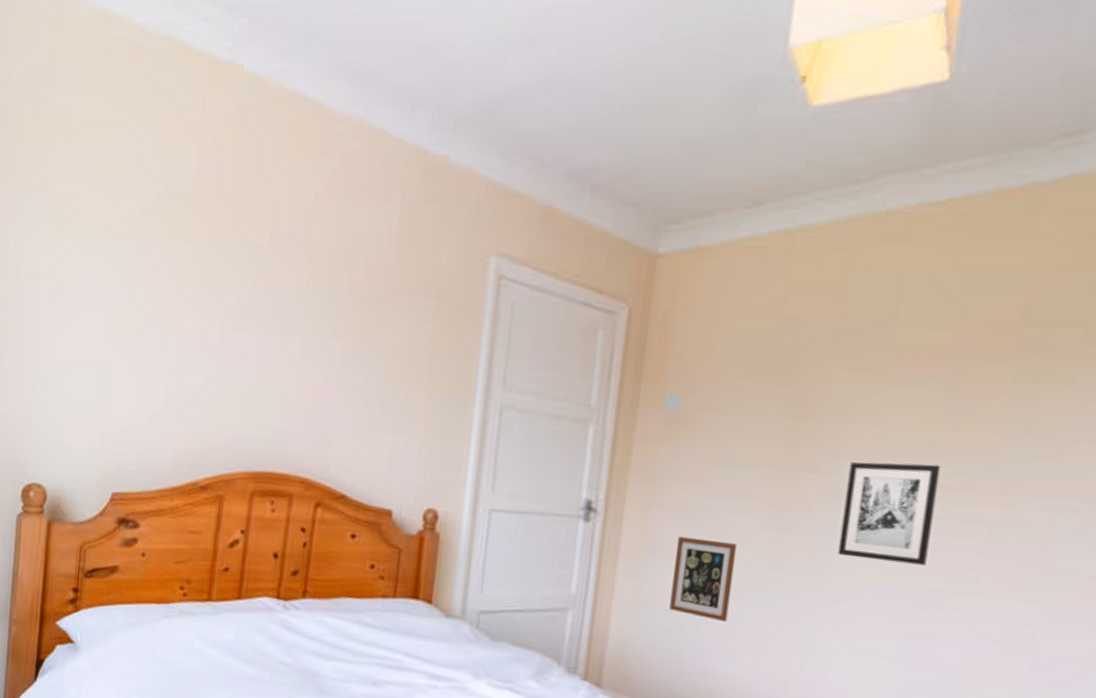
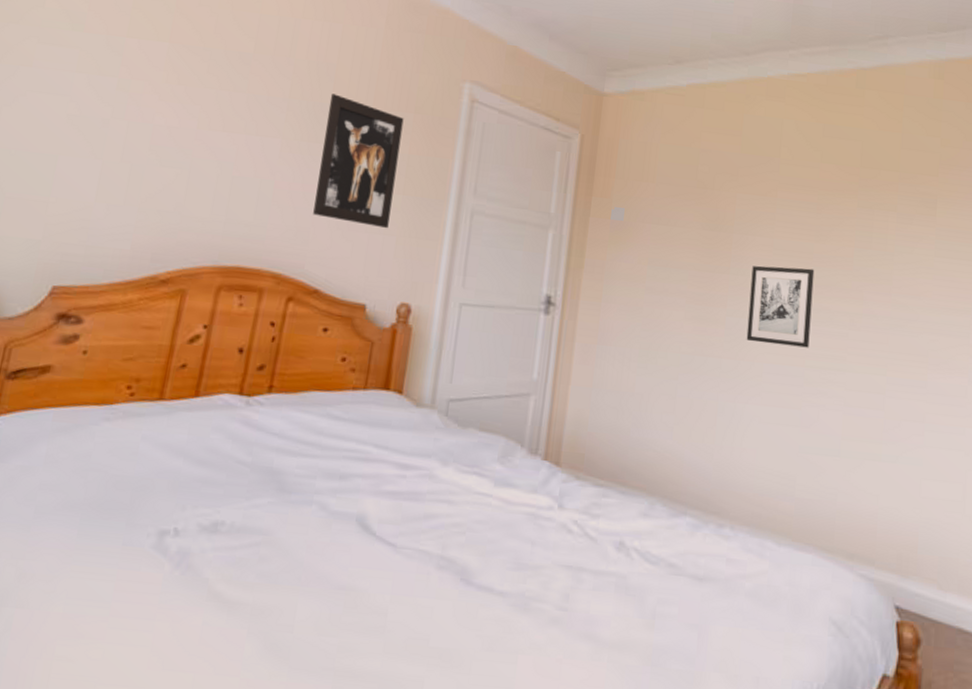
wall art: none [336,283,425,429] -> present [313,94,404,229]
picture frame: present [669,536,738,623] -> none [617,326,671,401]

